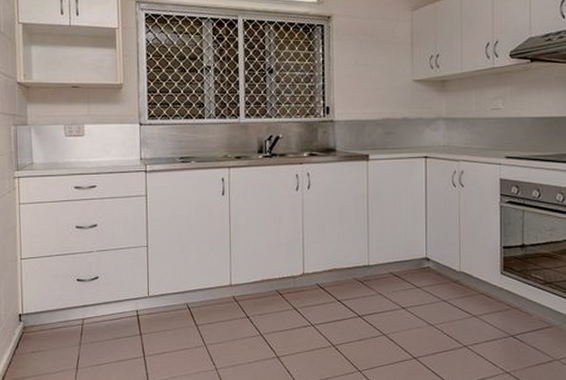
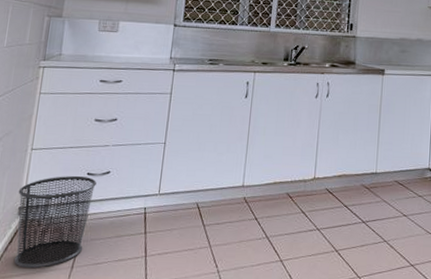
waste bin: none [15,282,87,370] -> present [13,175,97,268]

